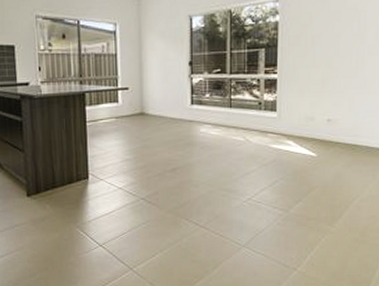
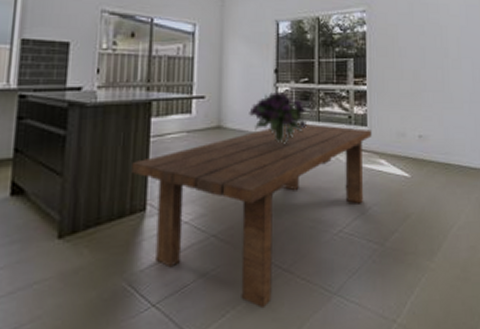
dining table: none [74,109,281,253] -> present [132,123,372,309]
bouquet: none [167,81,219,127] -> present [249,91,307,144]

